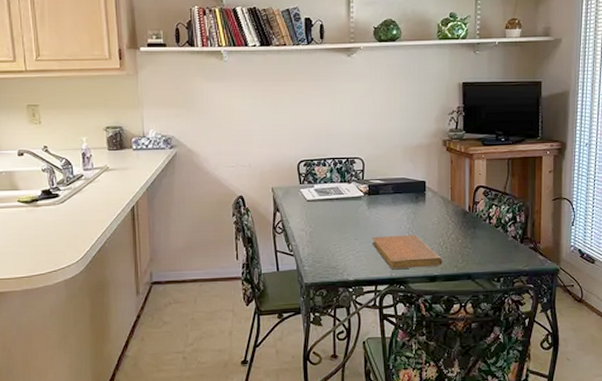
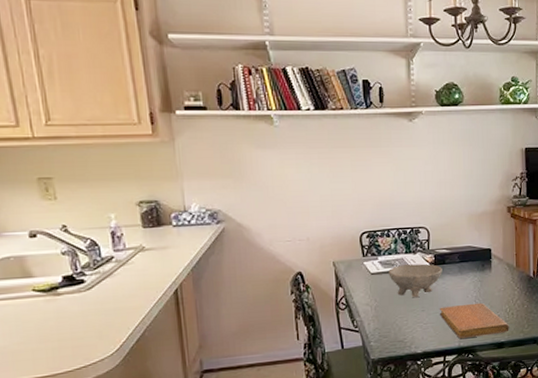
bowl: none [324,193,376,226] -> present [388,263,442,298]

